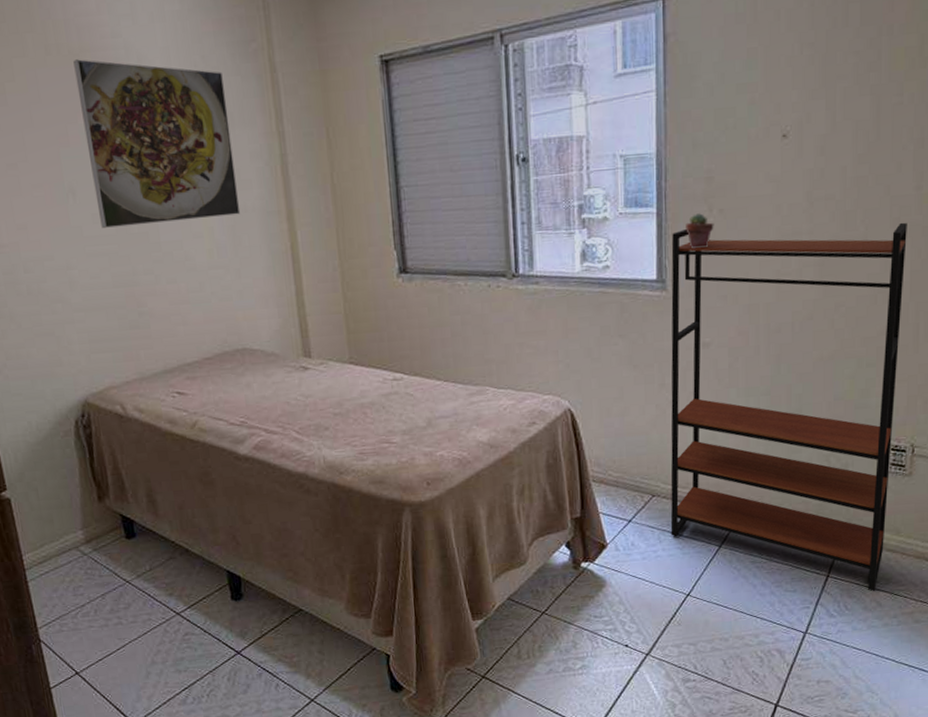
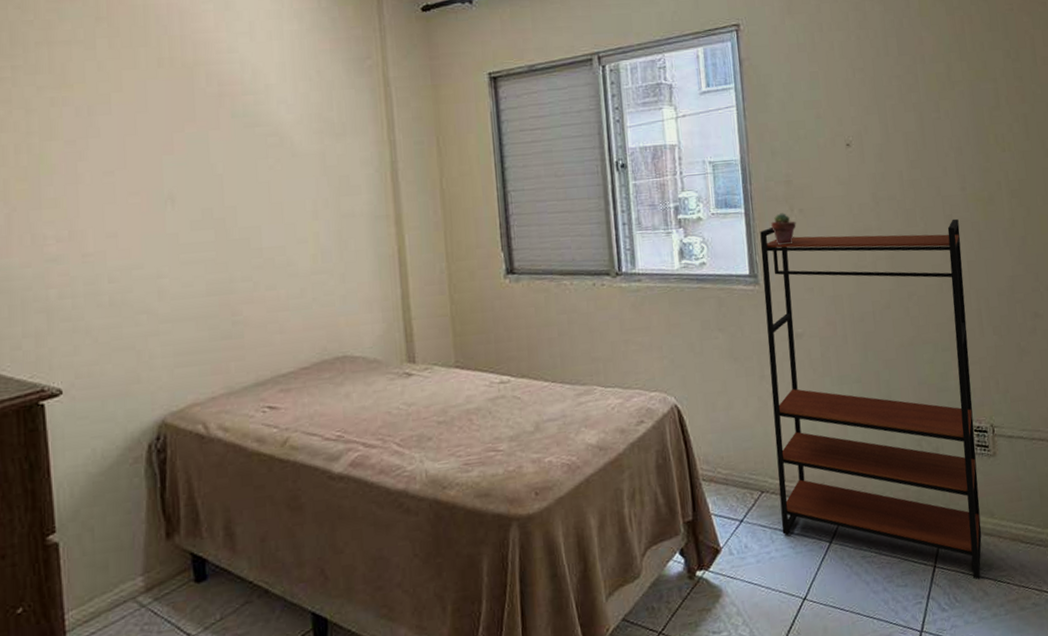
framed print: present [73,59,241,228] -> none [186,72,348,235]

